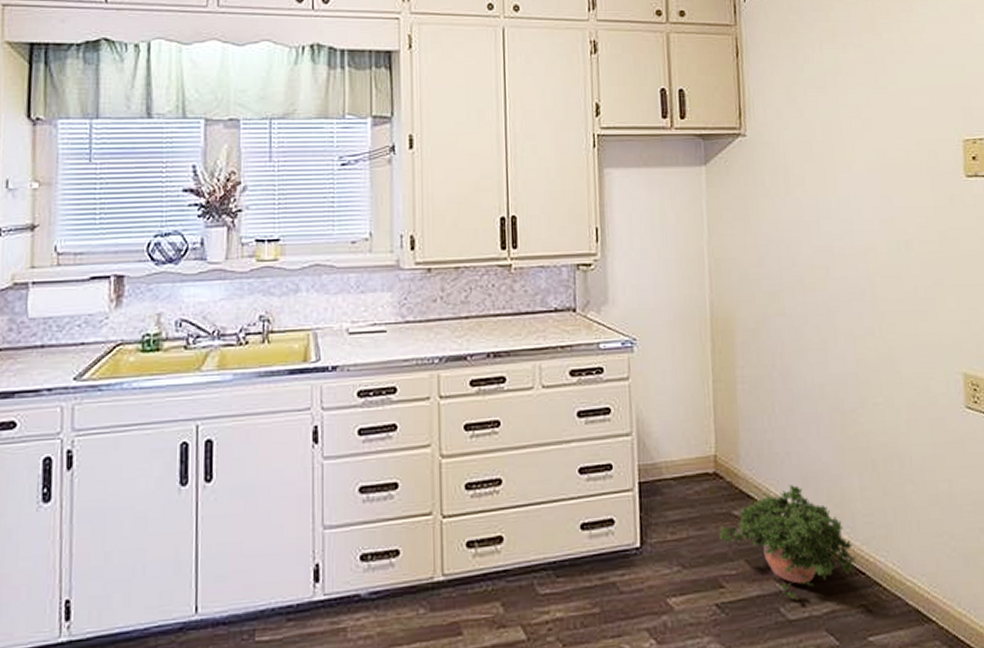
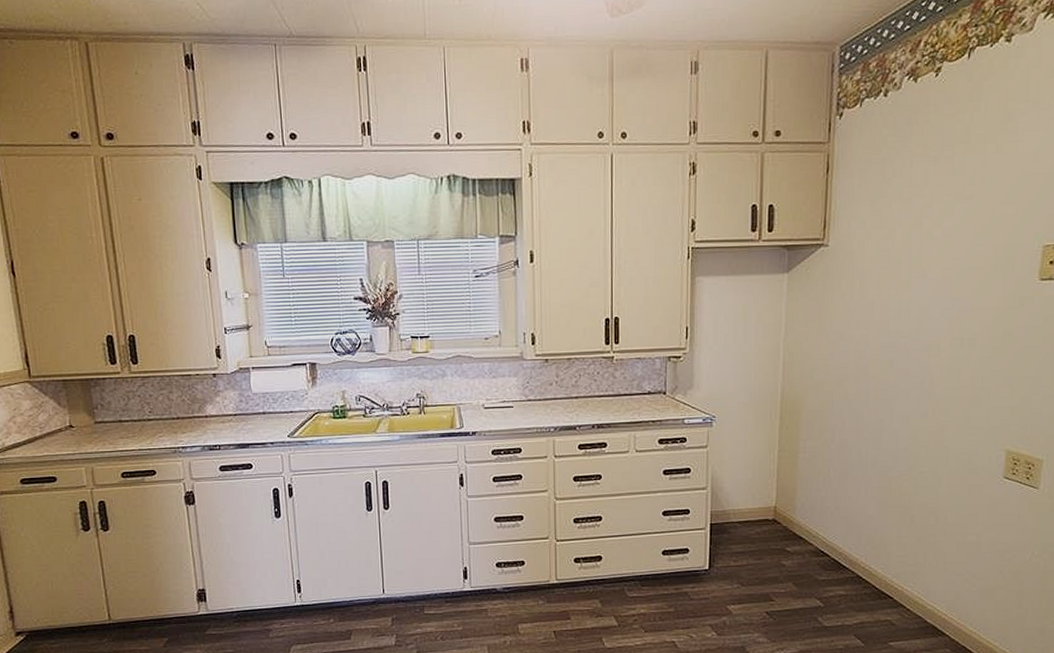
potted plant: present [717,485,857,600] -> none [772,531,886,613]

